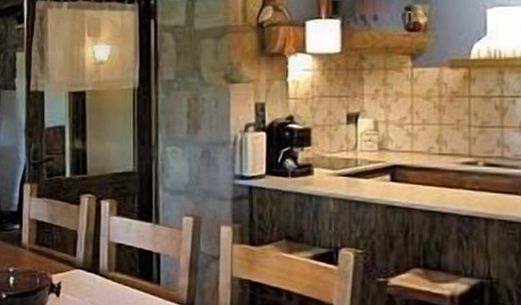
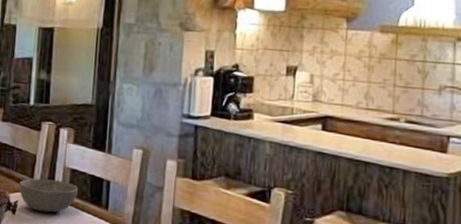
bowl: none [61,256,125,292] -> present [18,178,78,213]

